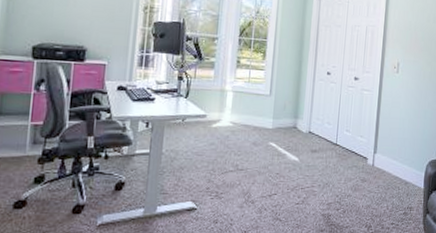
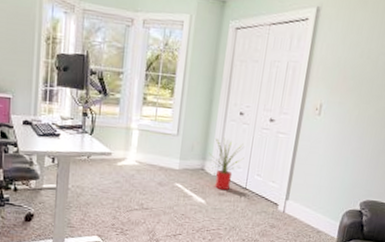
house plant: none [300,96,333,146] -> present [209,137,244,190]

